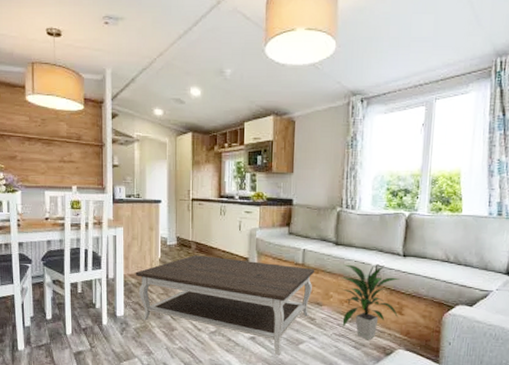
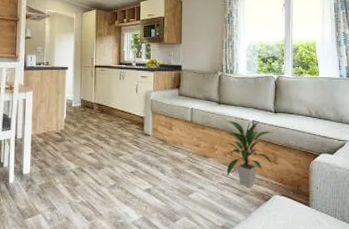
coffee table: present [136,255,315,355] -> none [43,115,202,205]

